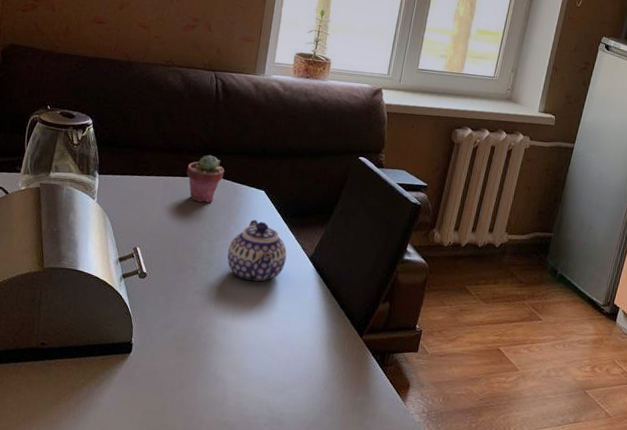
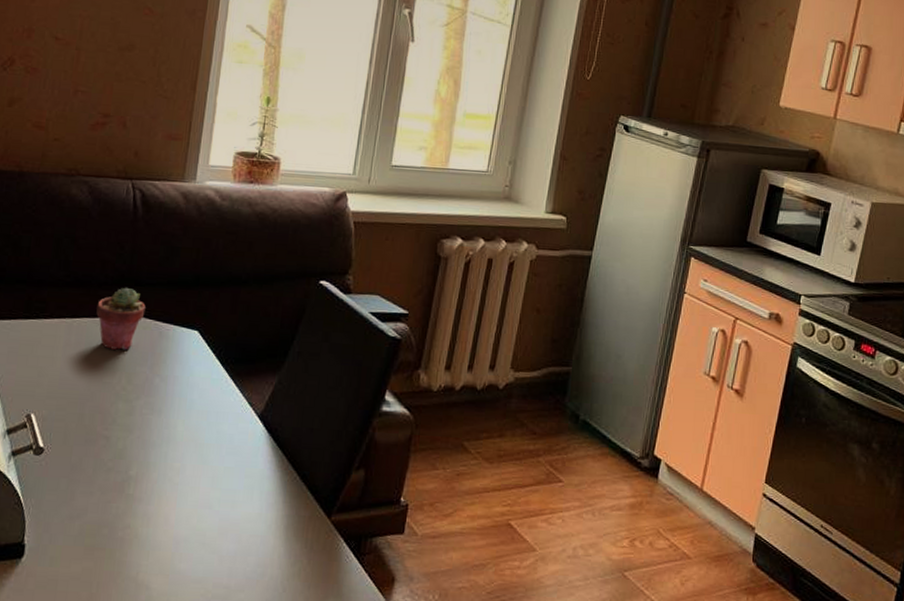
teapot: present [227,219,287,282] -> none [151,369,229,452]

